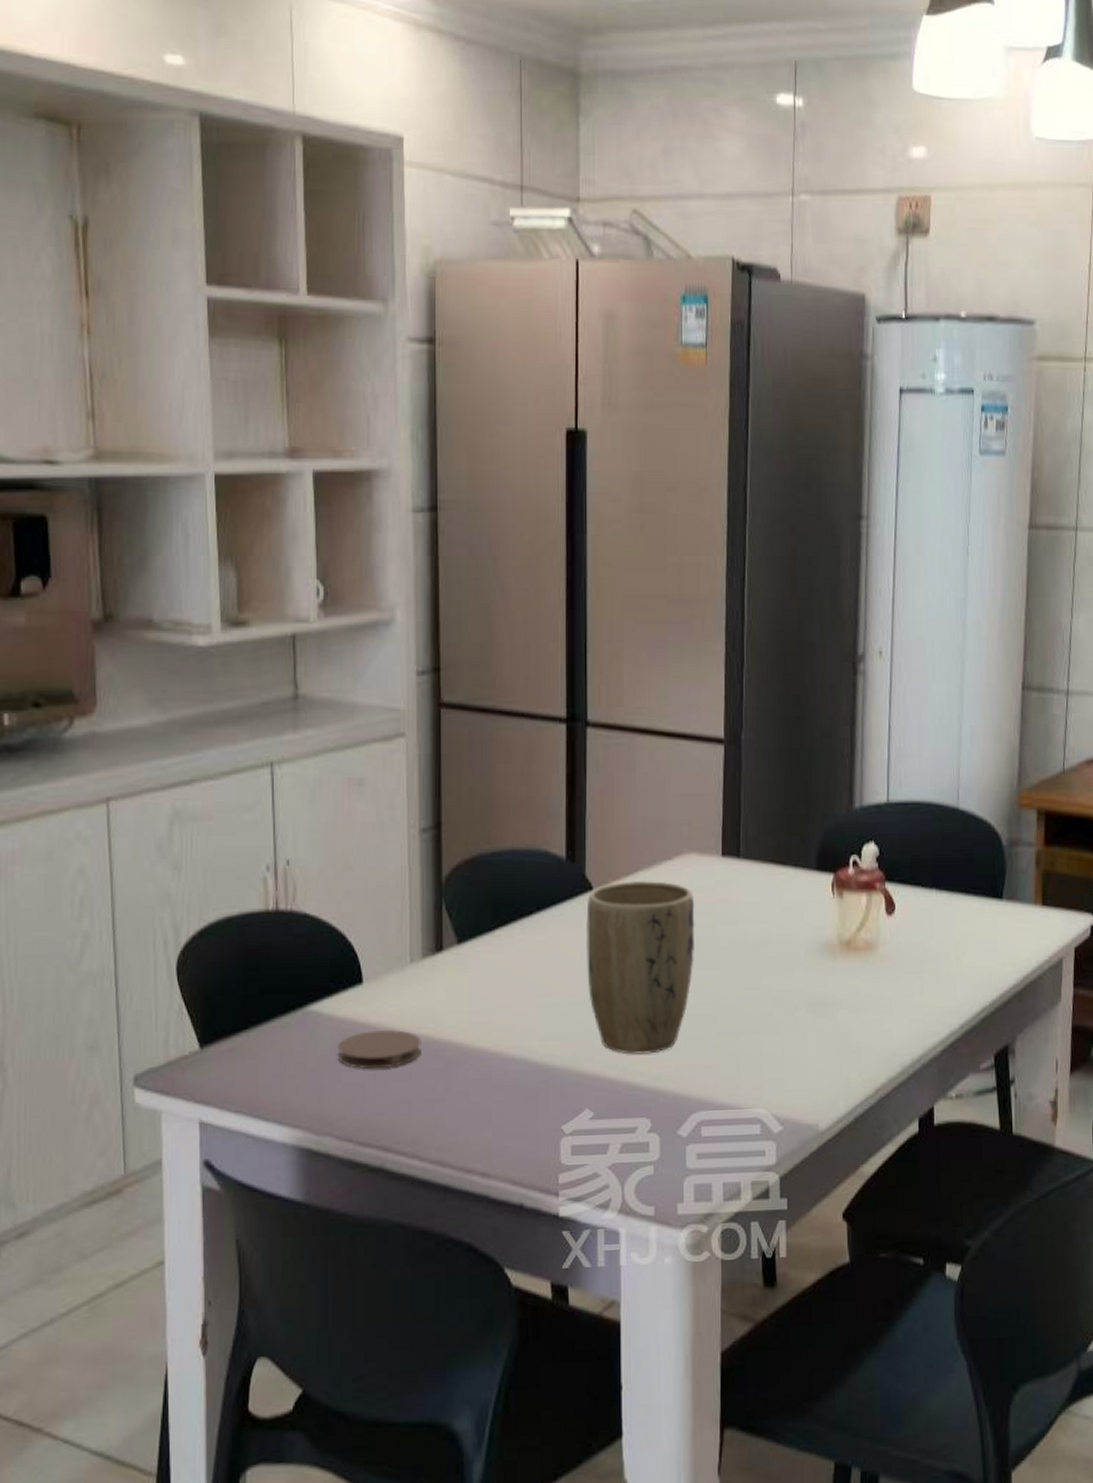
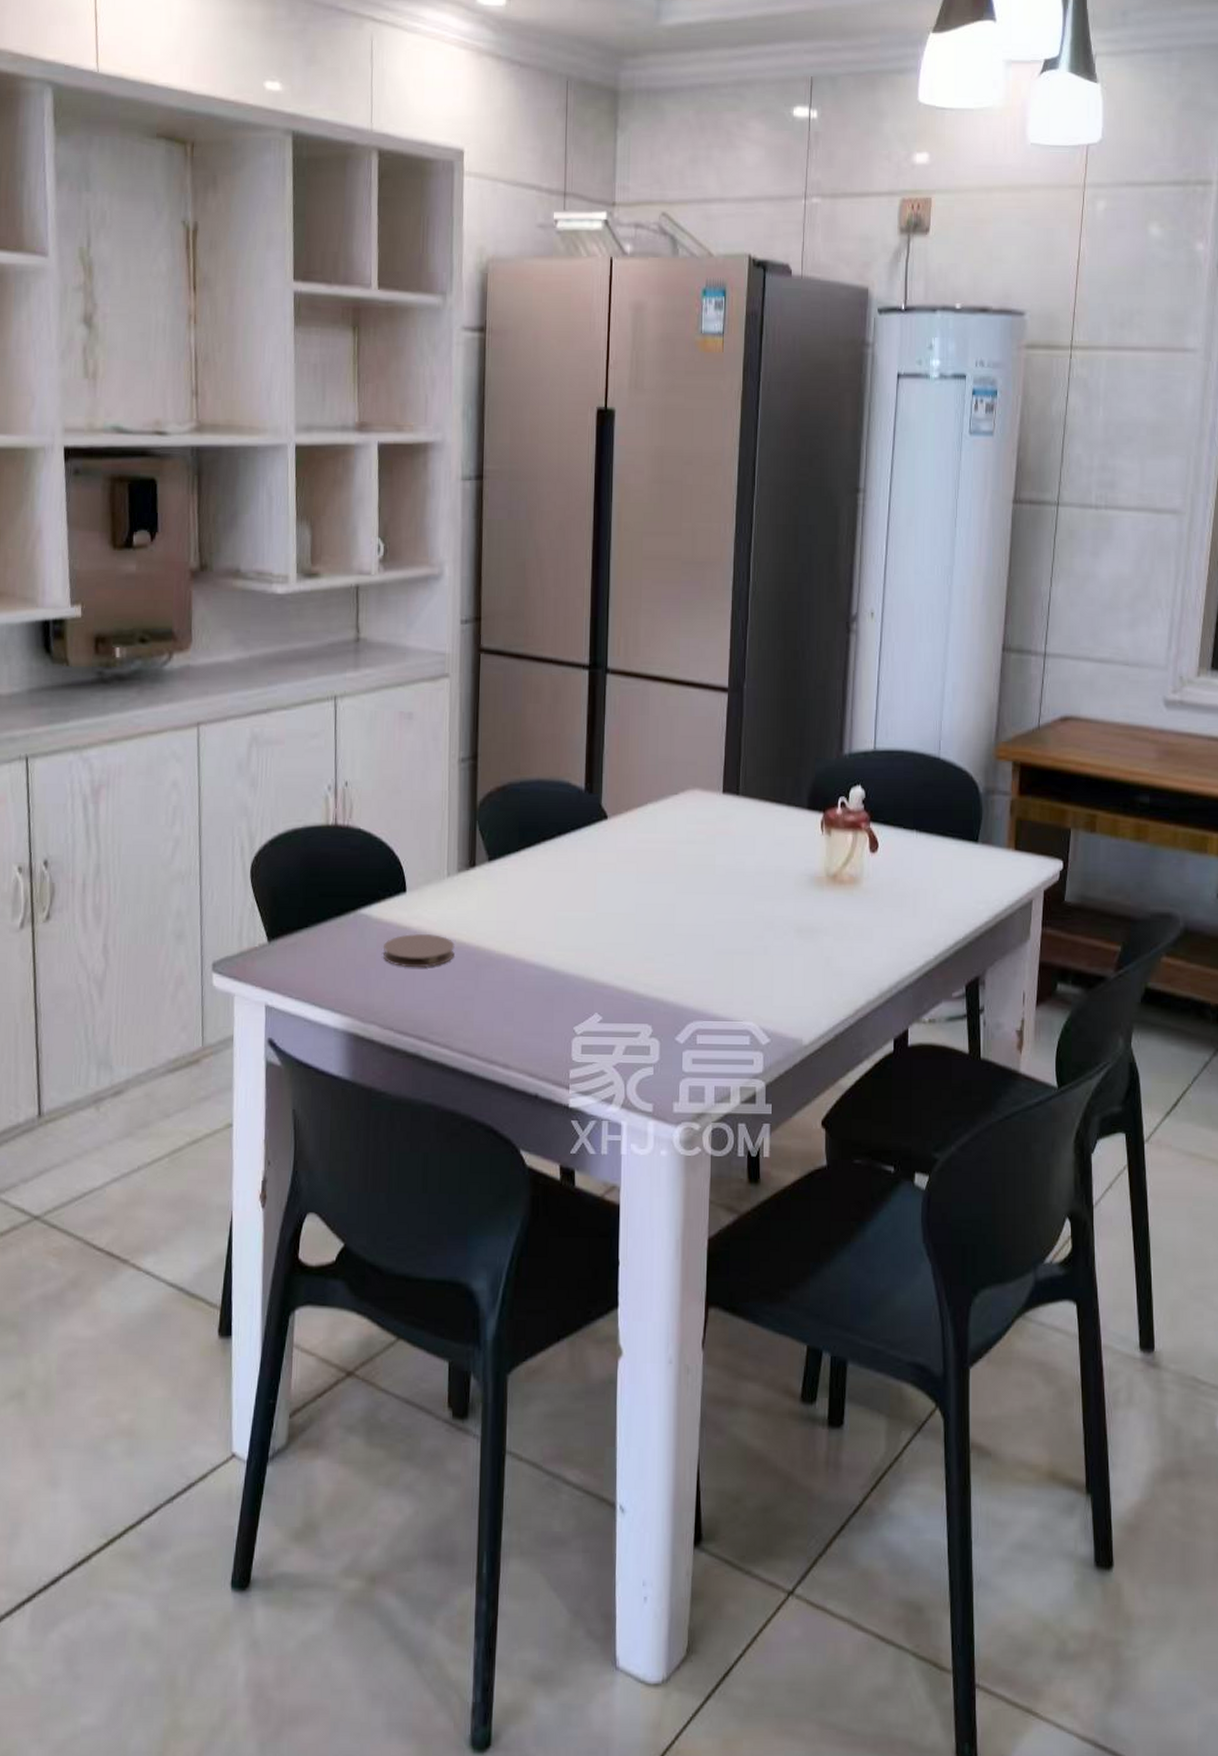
plant pot: present [586,880,695,1055] -> none [600,811,697,967]

